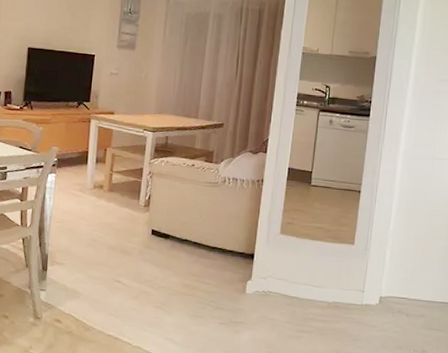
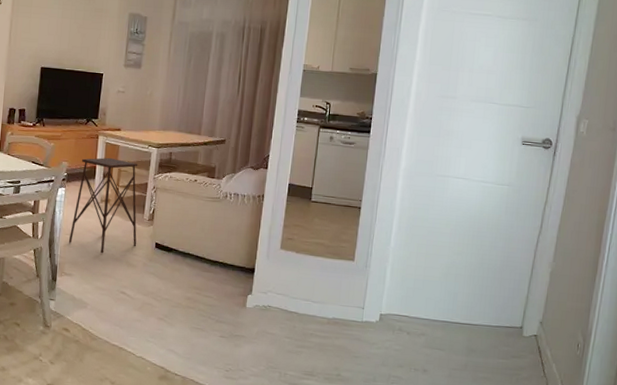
side table: none [59,142,133,242] -> present [68,157,138,254]

